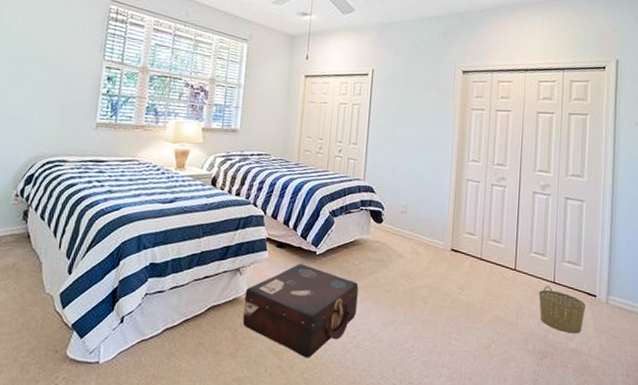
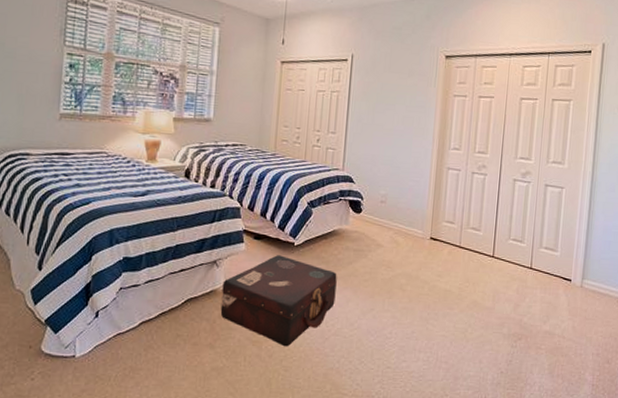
basket: present [538,286,587,334] -> none [515,271,562,317]

